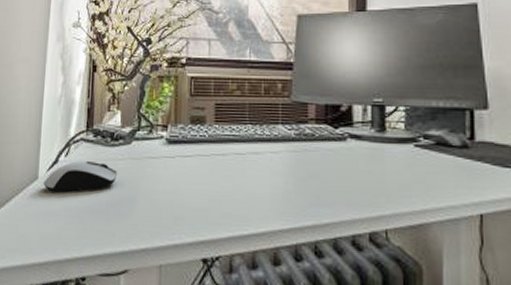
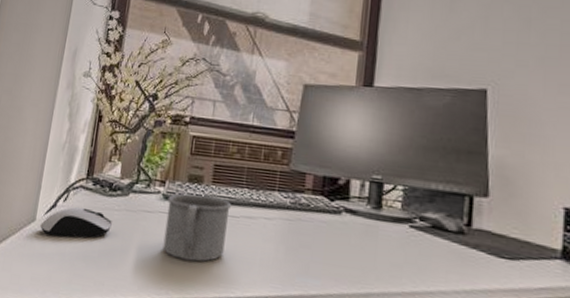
mug: none [171,135,237,203] -> present [163,194,232,262]

